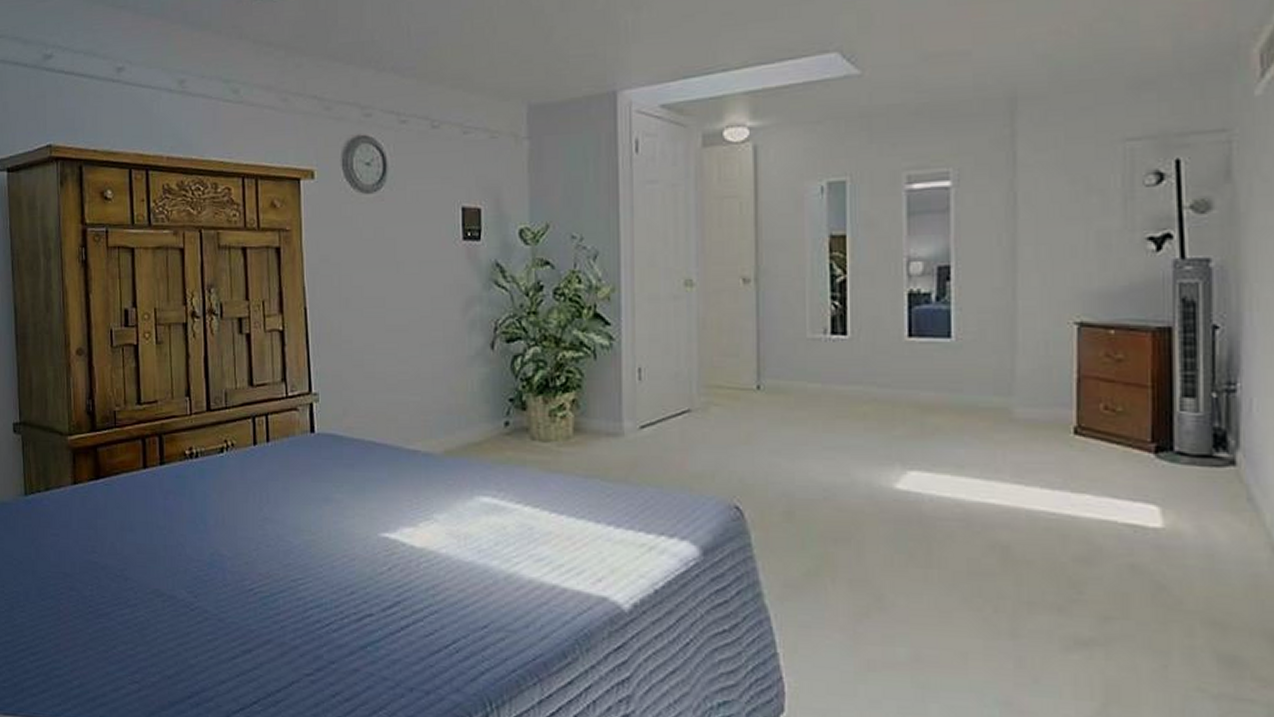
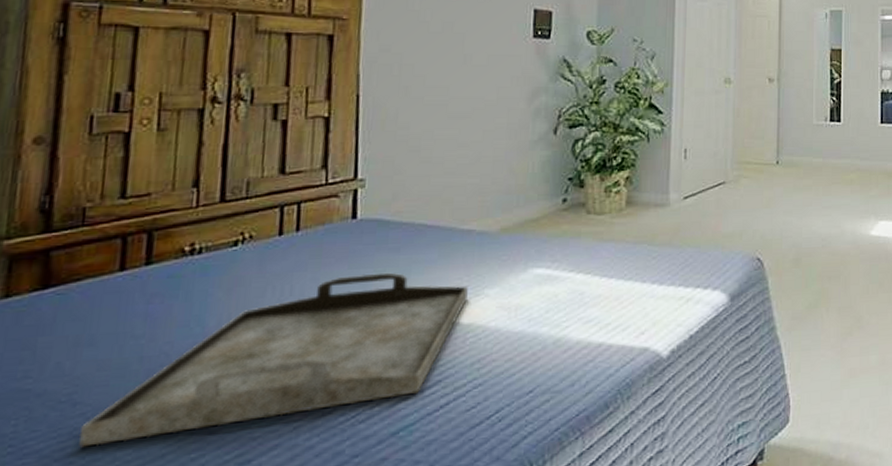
serving tray: none [131,487,418,617] -> present [78,272,468,448]

